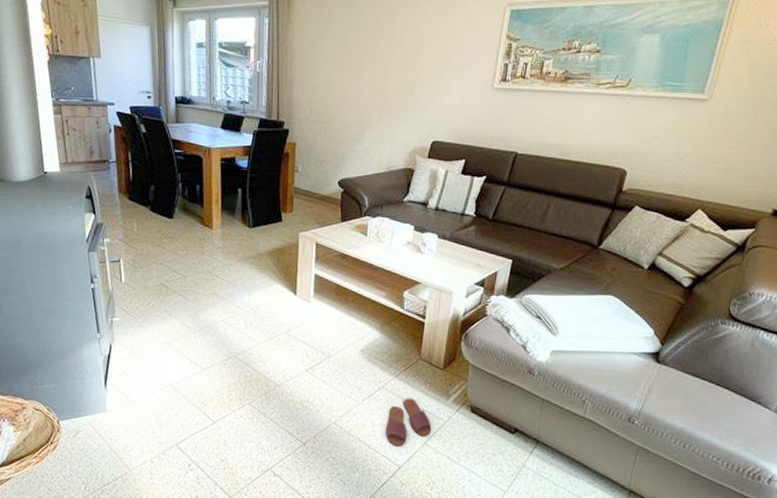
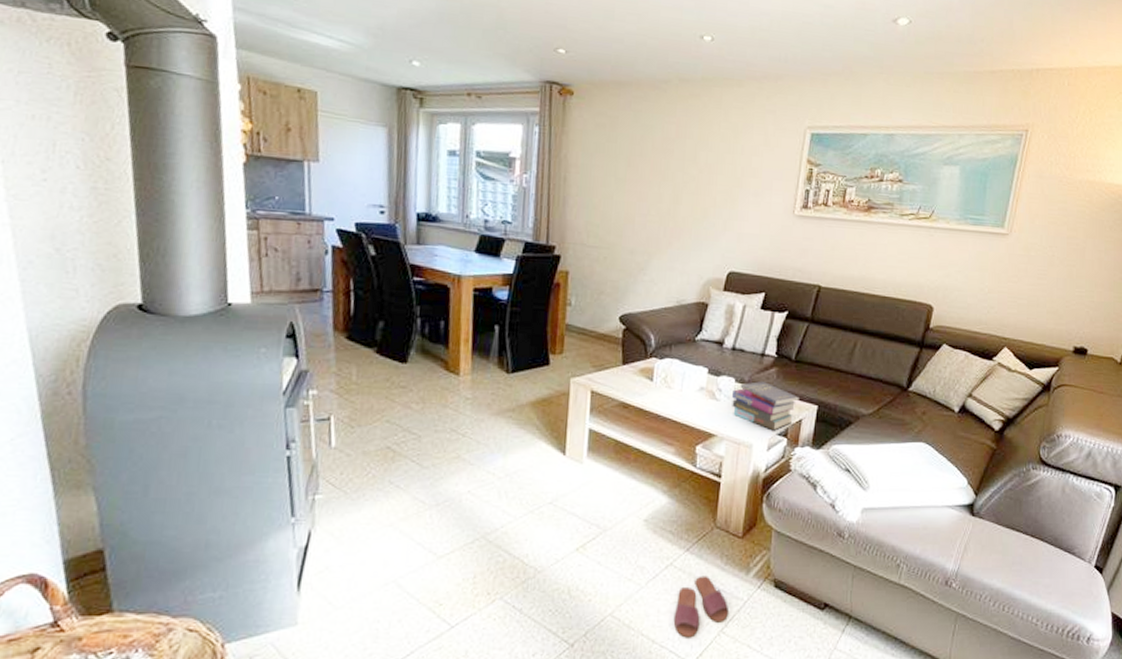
books: none [435,238,496,281] -> present [732,381,799,431]

